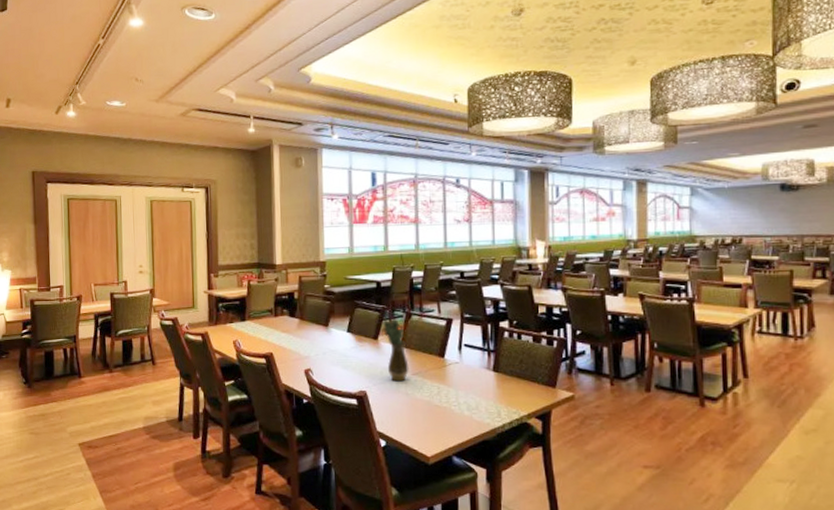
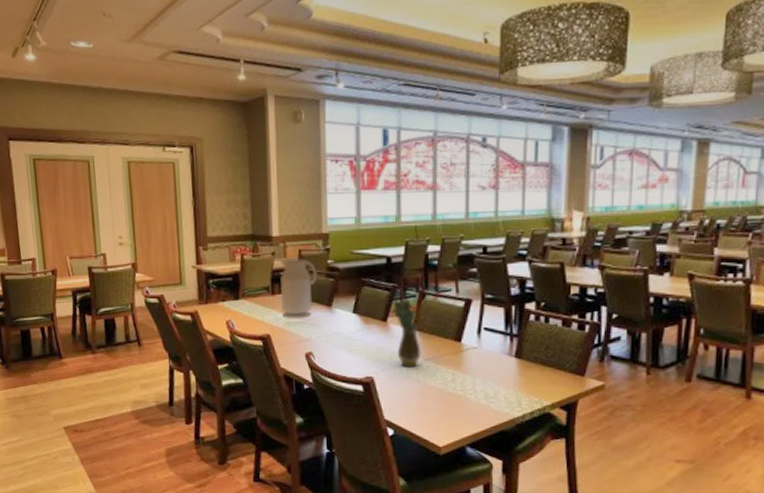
water jug: none [282,283,316,339] -> present [280,258,317,319]

